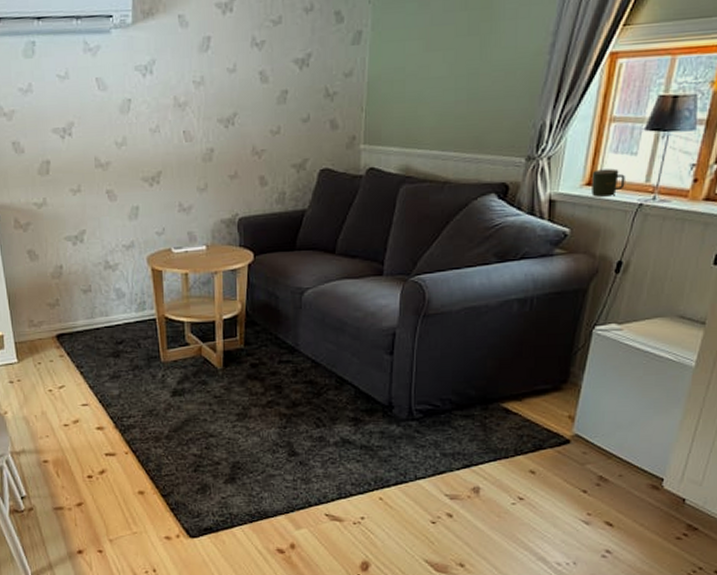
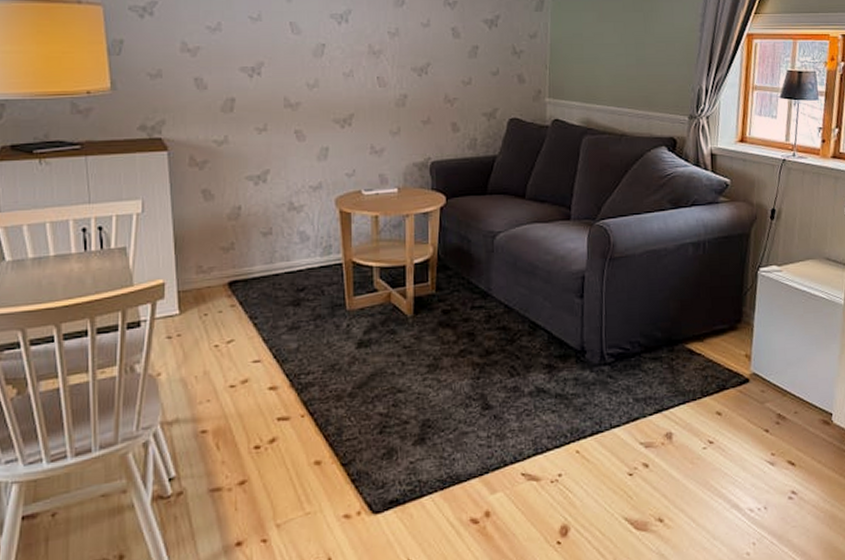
mug: present [591,168,625,198] -> none [743,129,770,154]

